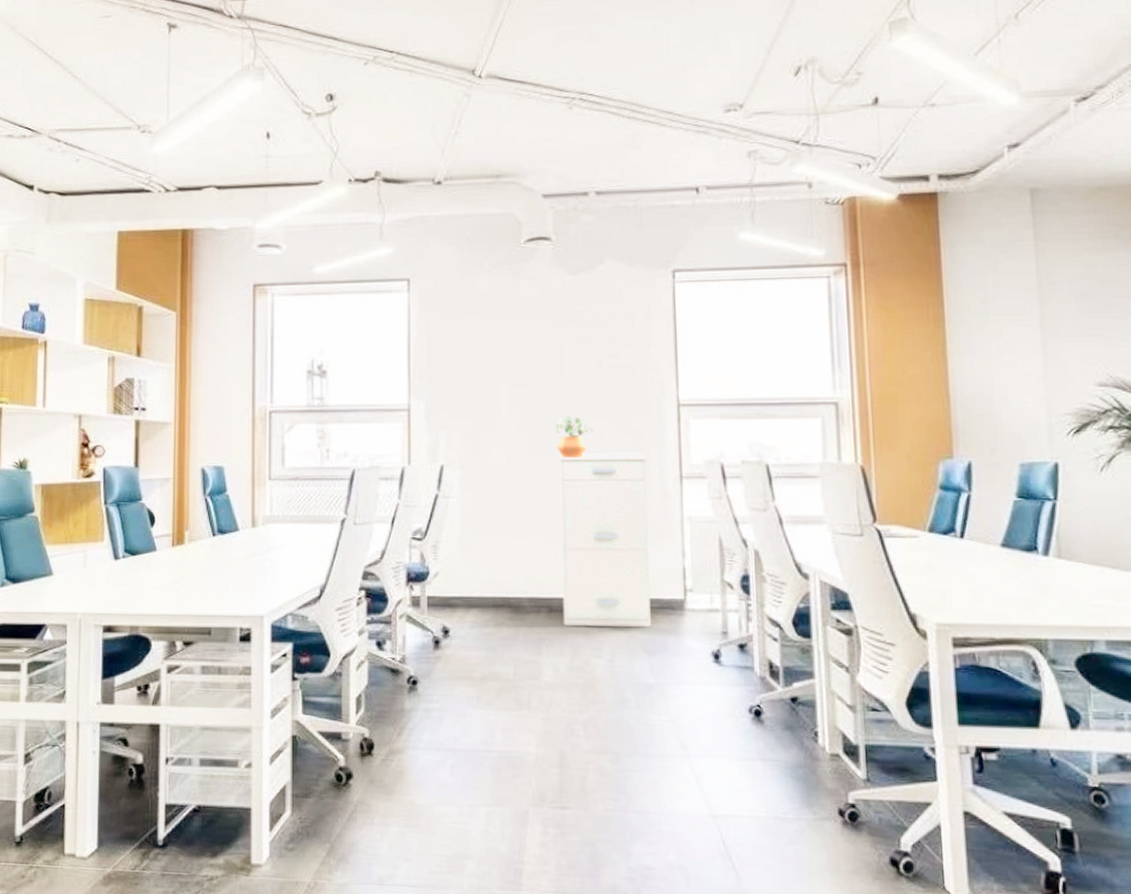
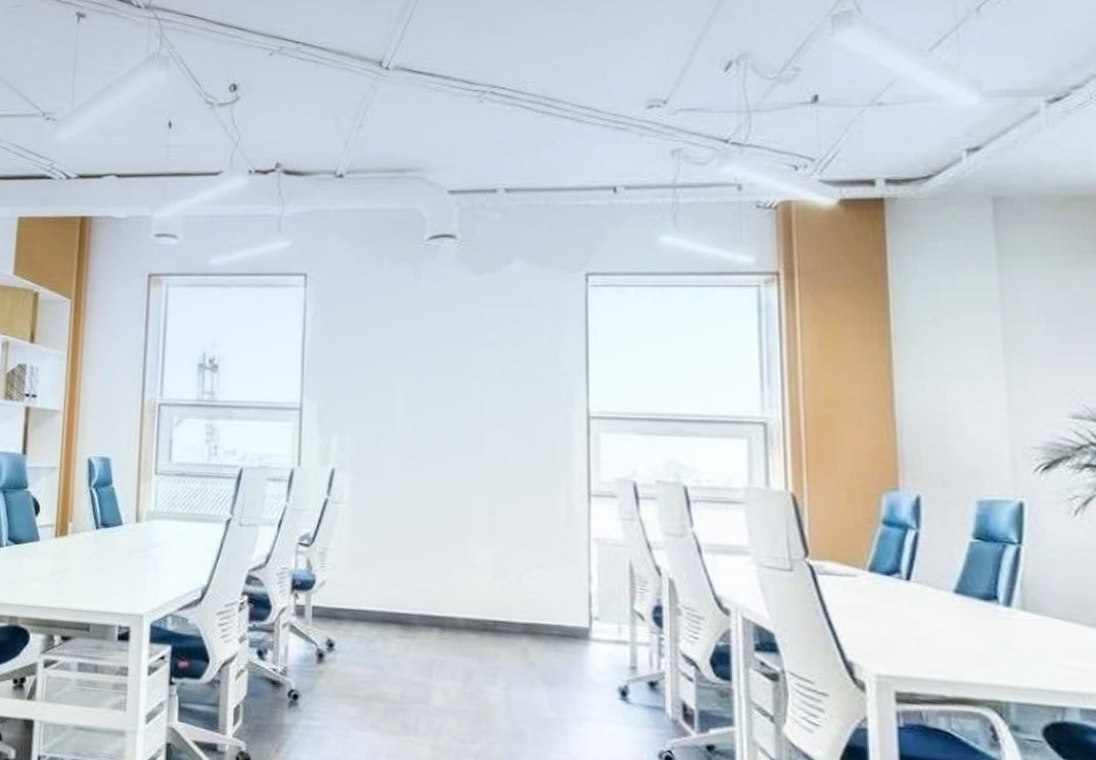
potted plant: present [556,416,593,459] -> none [455,424,495,469]
filing cabinet: present [559,453,651,627] -> none [456,464,552,655]

